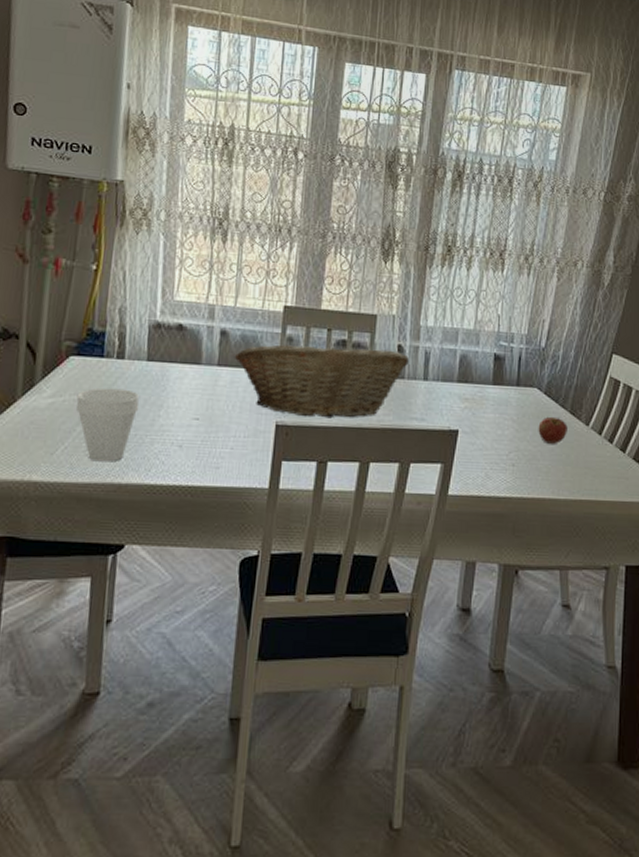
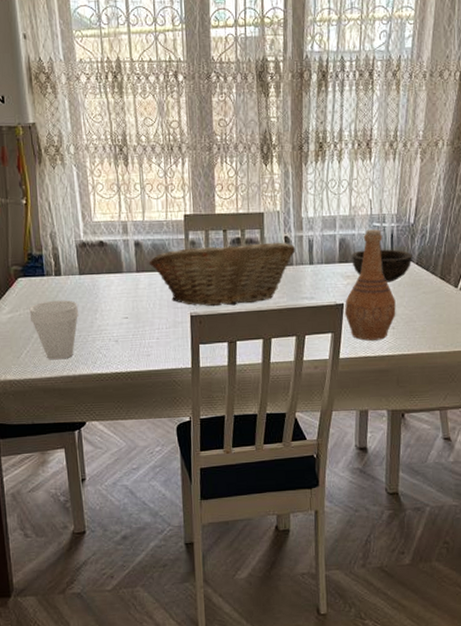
vase: none [458,348,518,478] -> present [344,229,396,341]
bowl: none [472,370,541,411] -> present [351,249,413,283]
apple: present [538,417,568,444] -> none [413,284,439,307]

